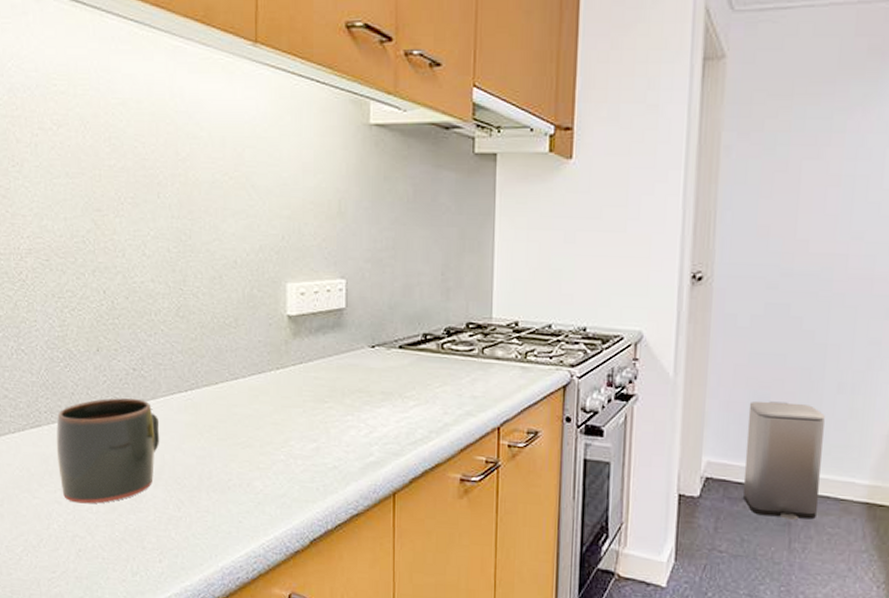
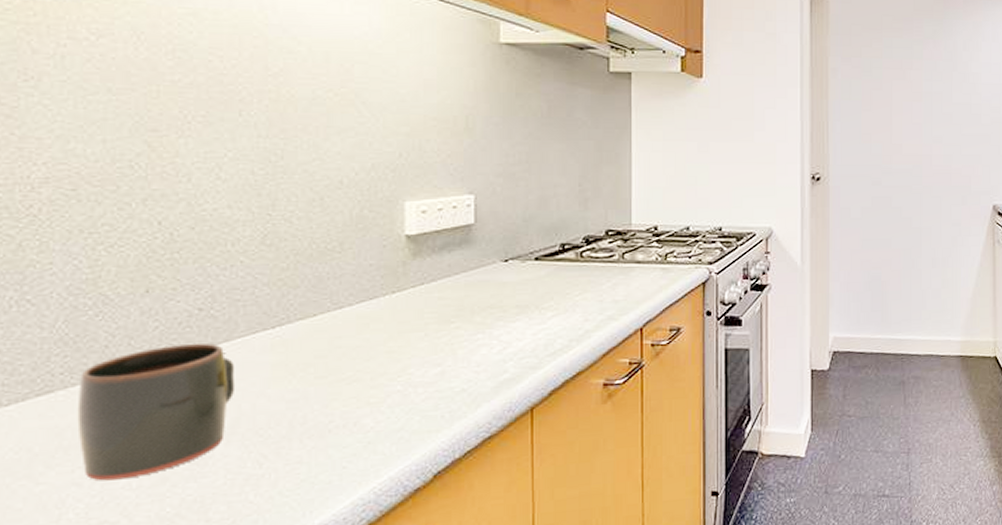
pedal bin: present [742,401,825,520] -> none [864,279,925,379]

